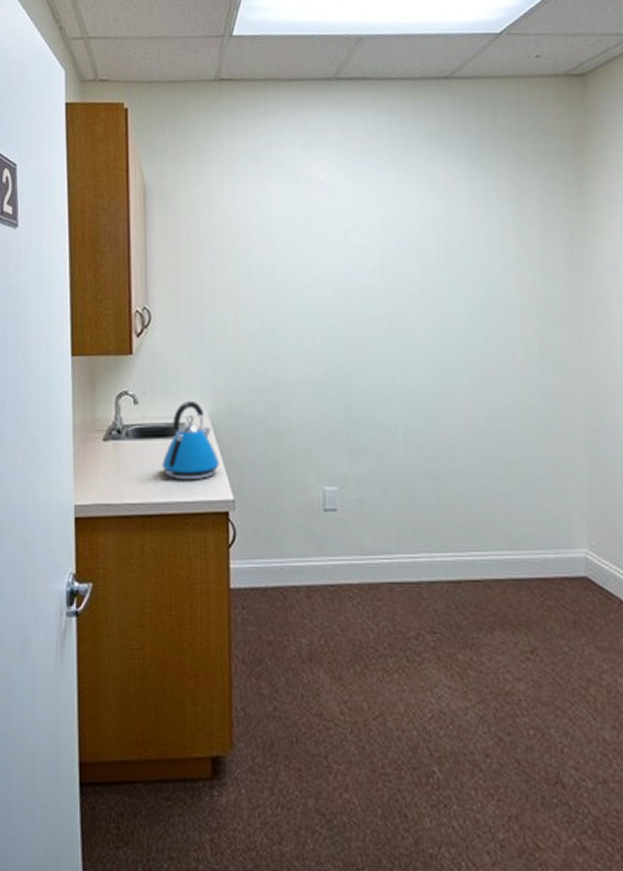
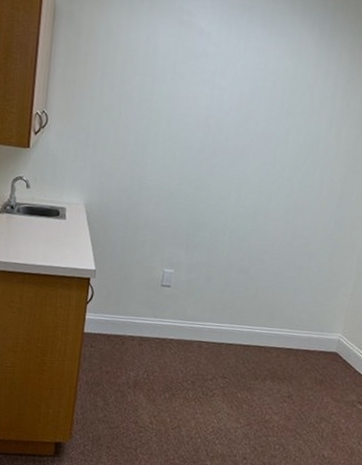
kettle: present [161,400,220,481] -> none [43,190,88,252]

